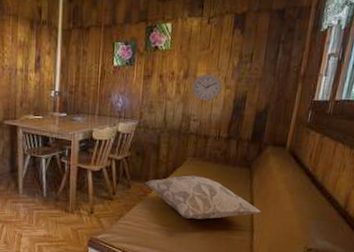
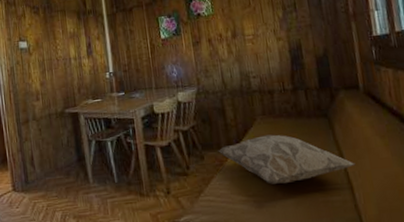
wall clock: present [192,74,222,101] -> none [242,30,274,57]

